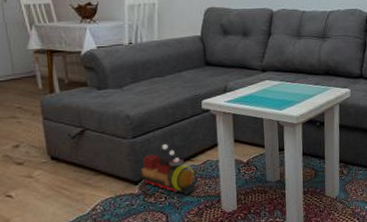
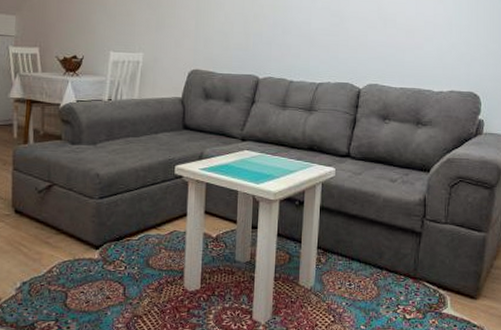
toy train: present [139,143,196,196] -> none [101,207,159,268]

